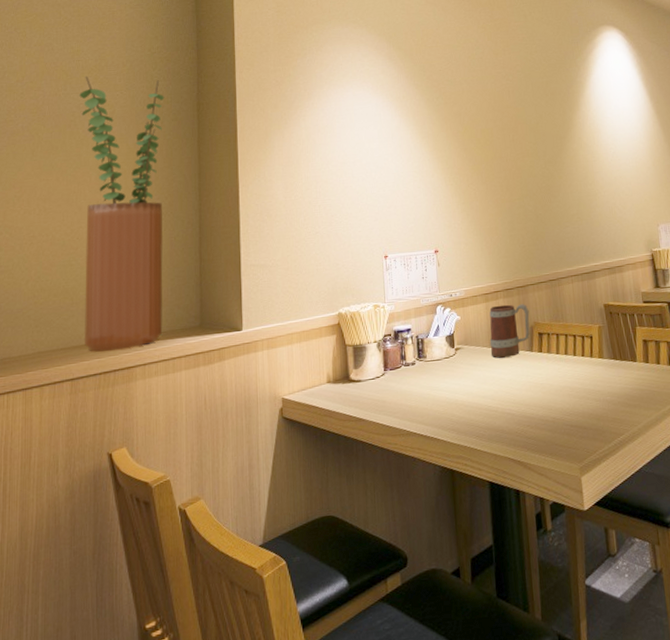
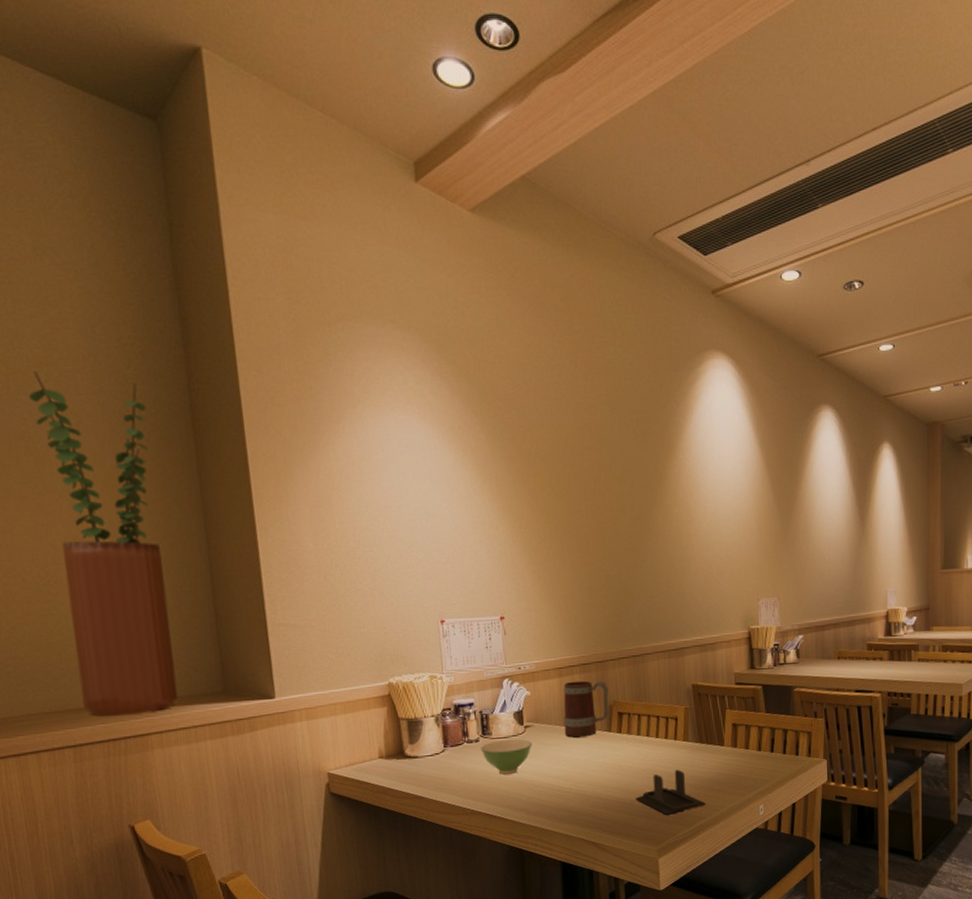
bowl: none [416,361,462,396] -> present [480,739,532,775]
napkin holder: none [557,386,623,432] -> present [636,769,706,815]

